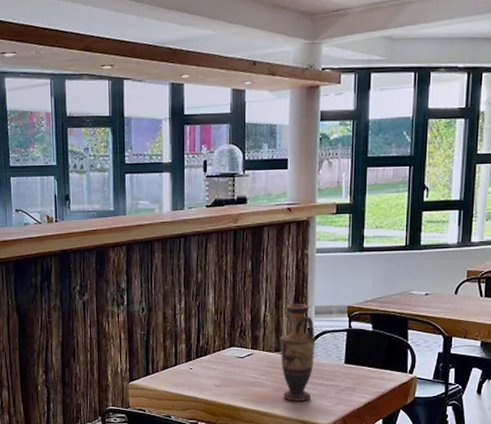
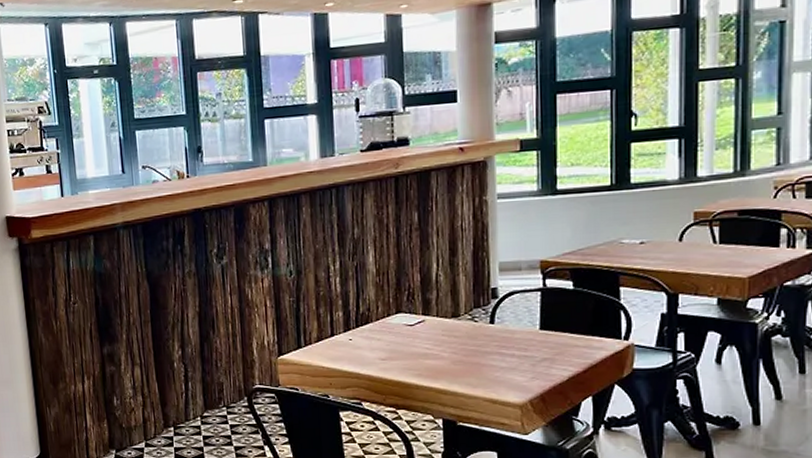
vase: present [280,304,316,401] -> none [457,260,503,376]

